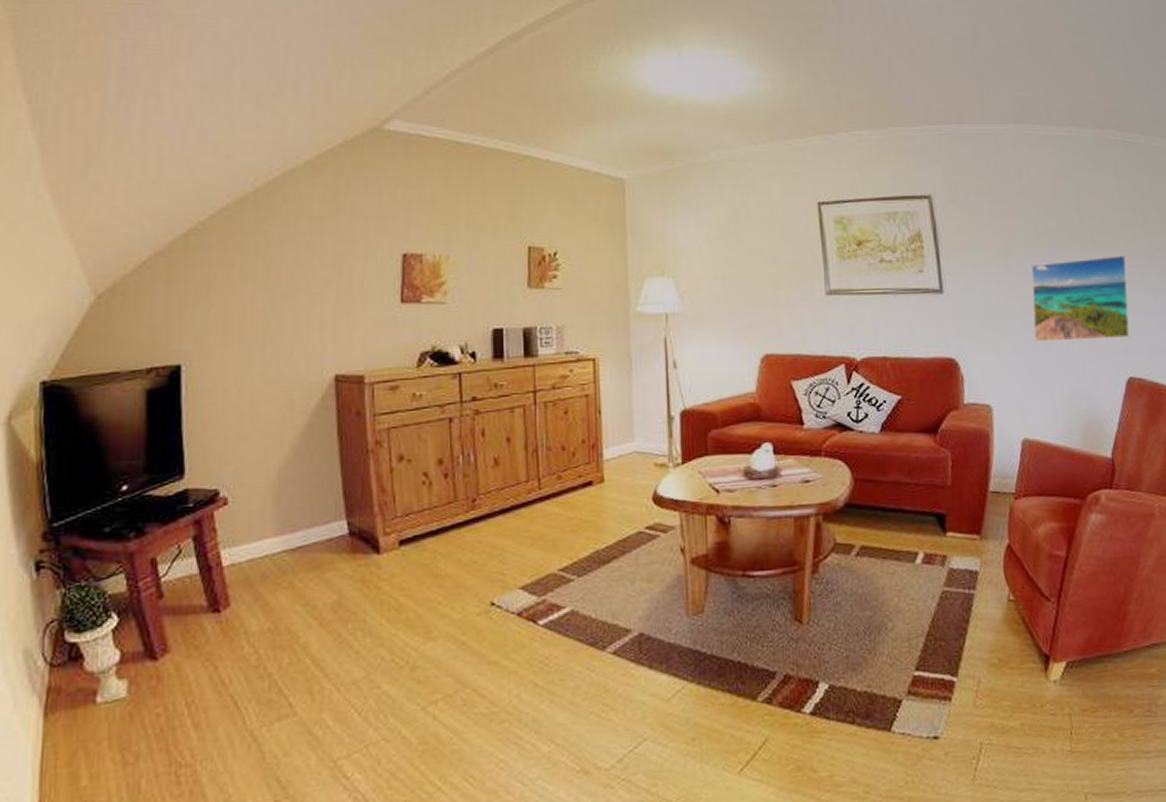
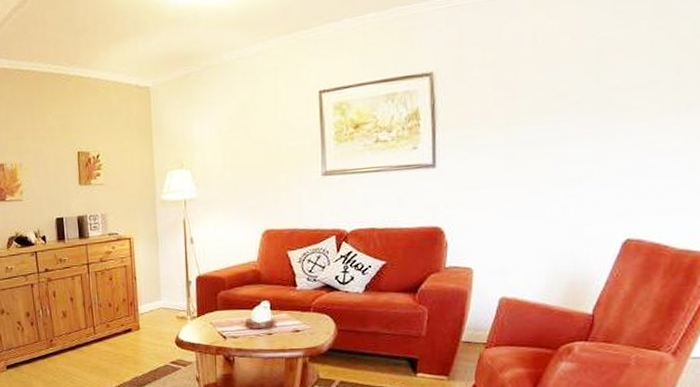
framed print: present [1031,255,1130,342] -> none [525,115,646,209]

